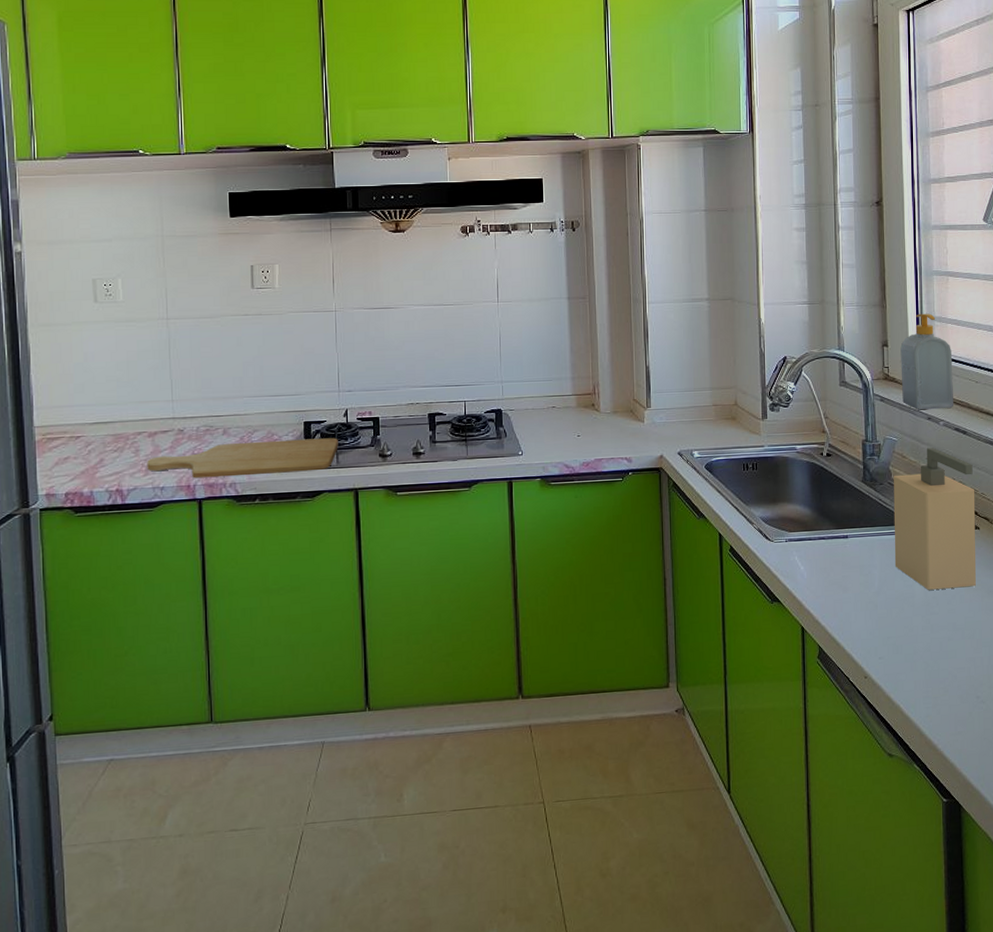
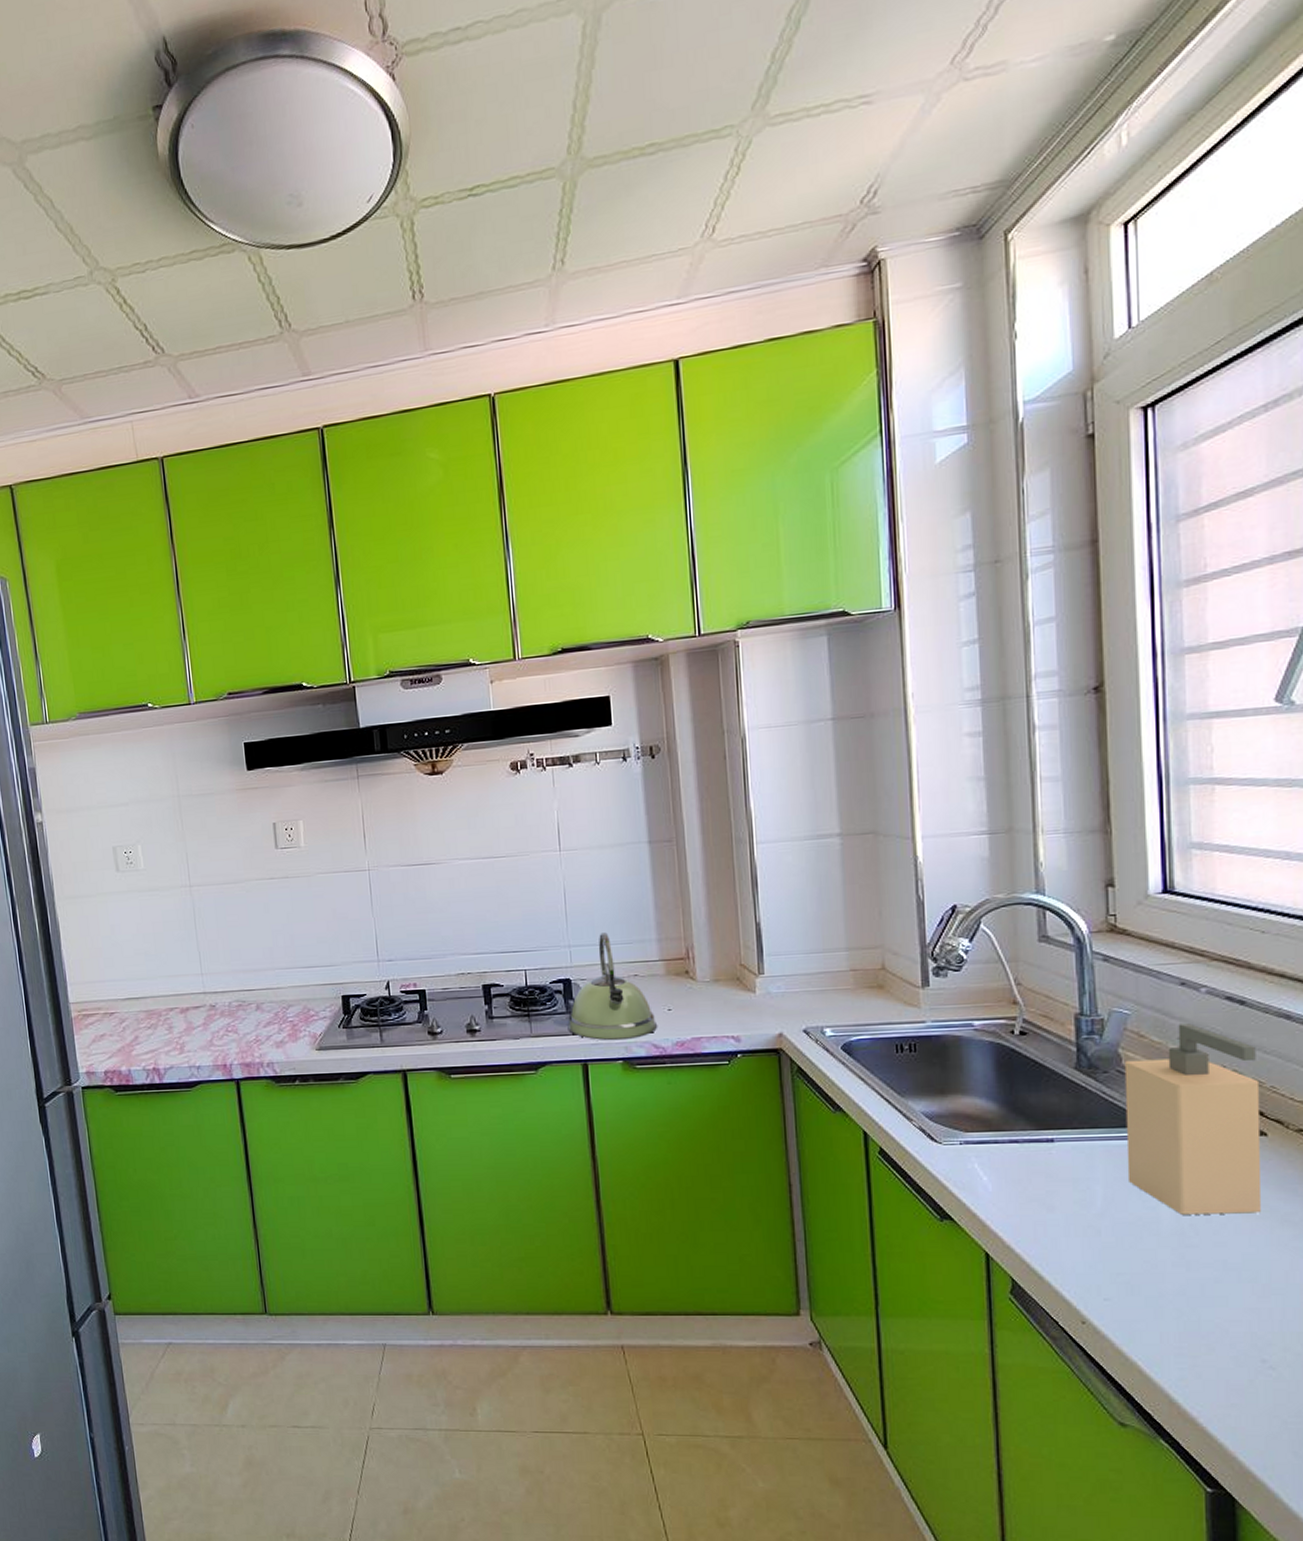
chopping board: present [147,438,338,479] -> none [181,1013,382,1057]
kettle: none [497,371,568,462] -> present [567,932,657,1041]
soap bottle: present [900,313,953,410] -> none [1135,838,1223,973]

